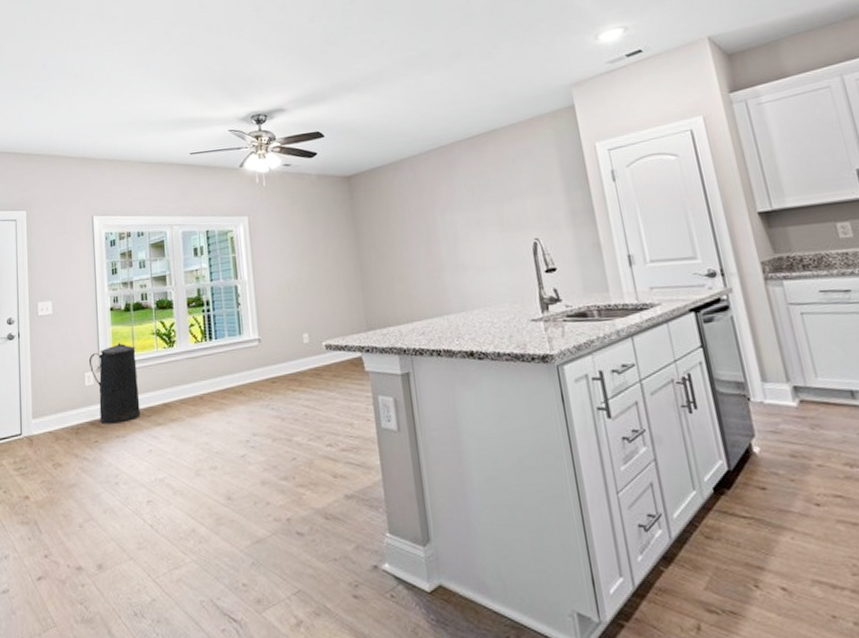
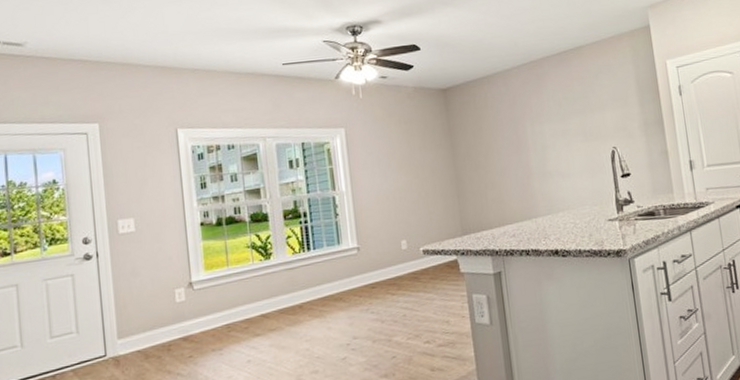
trash can: present [88,343,141,424] -> none [178,257,237,339]

